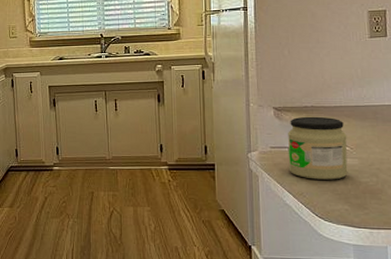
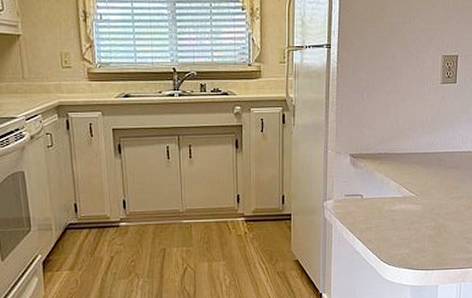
jar: present [288,116,348,180] -> none [360,163,414,226]

